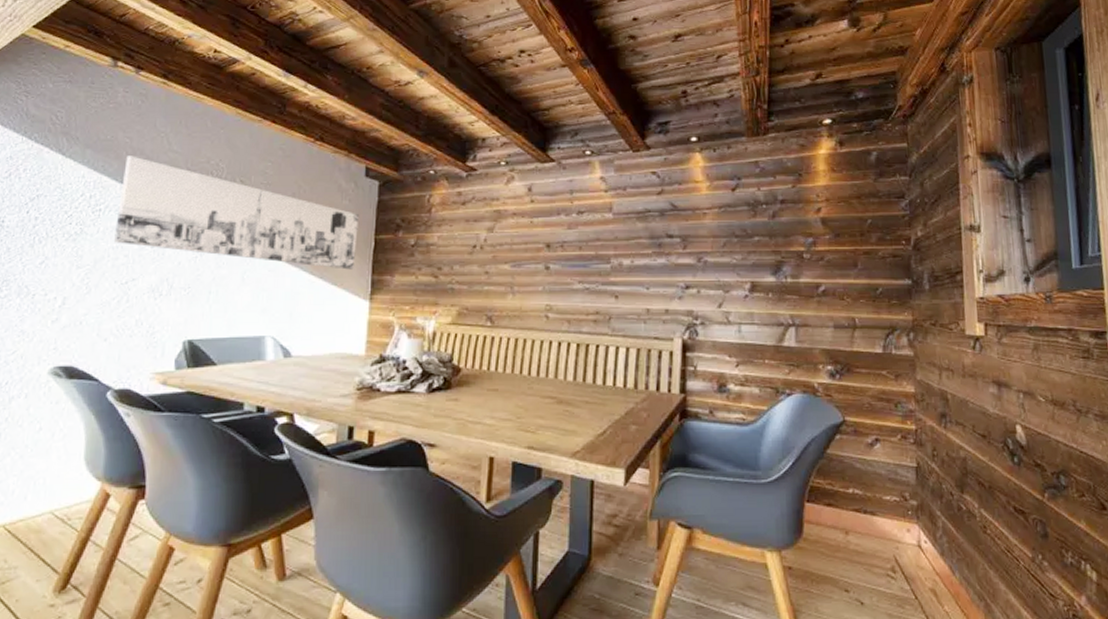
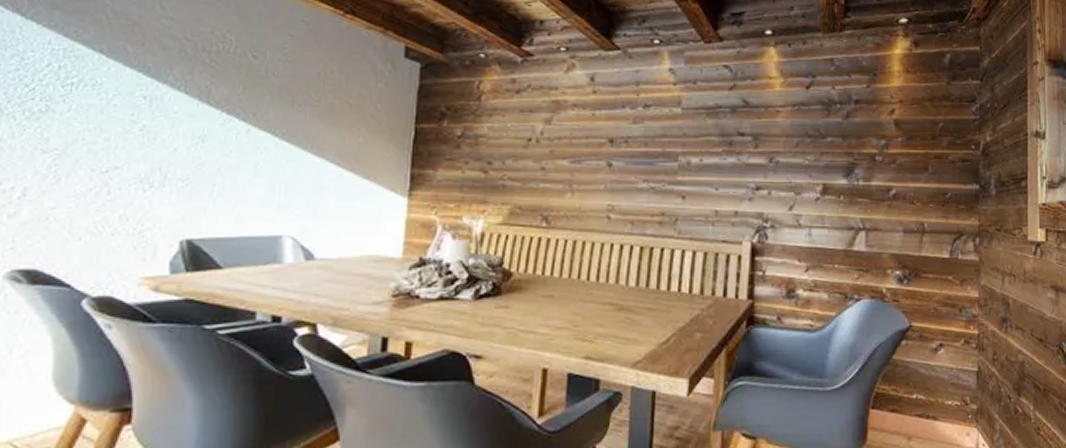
wall art: present [113,156,360,270] -> none [89,20,398,162]

